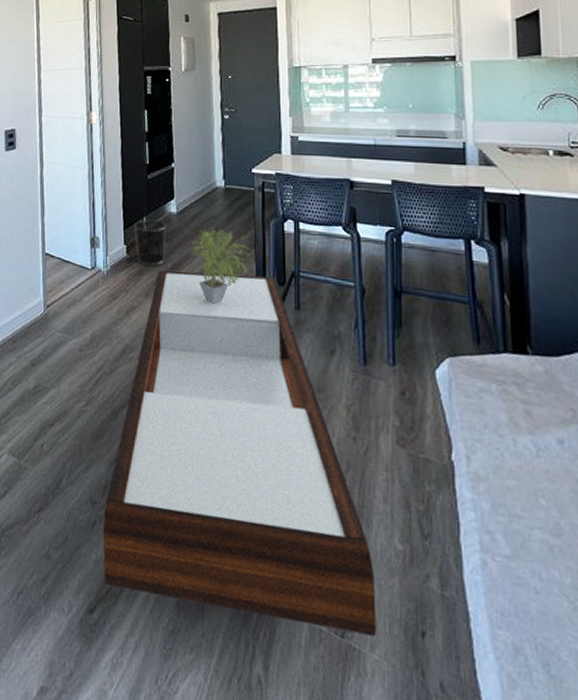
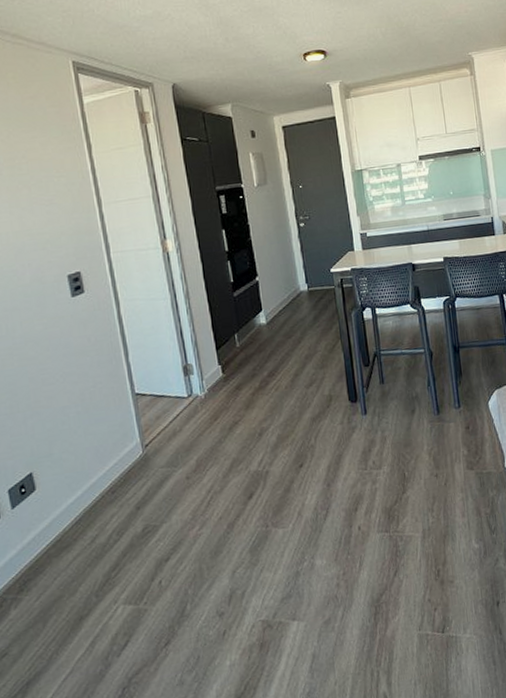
coffee table: present [102,270,377,637] -> none [232,361,467,683]
waste bin: present [133,219,167,266] -> none [225,334,261,380]
potted plant: present [189,226,250,304] -> none [282,329,338,399]

